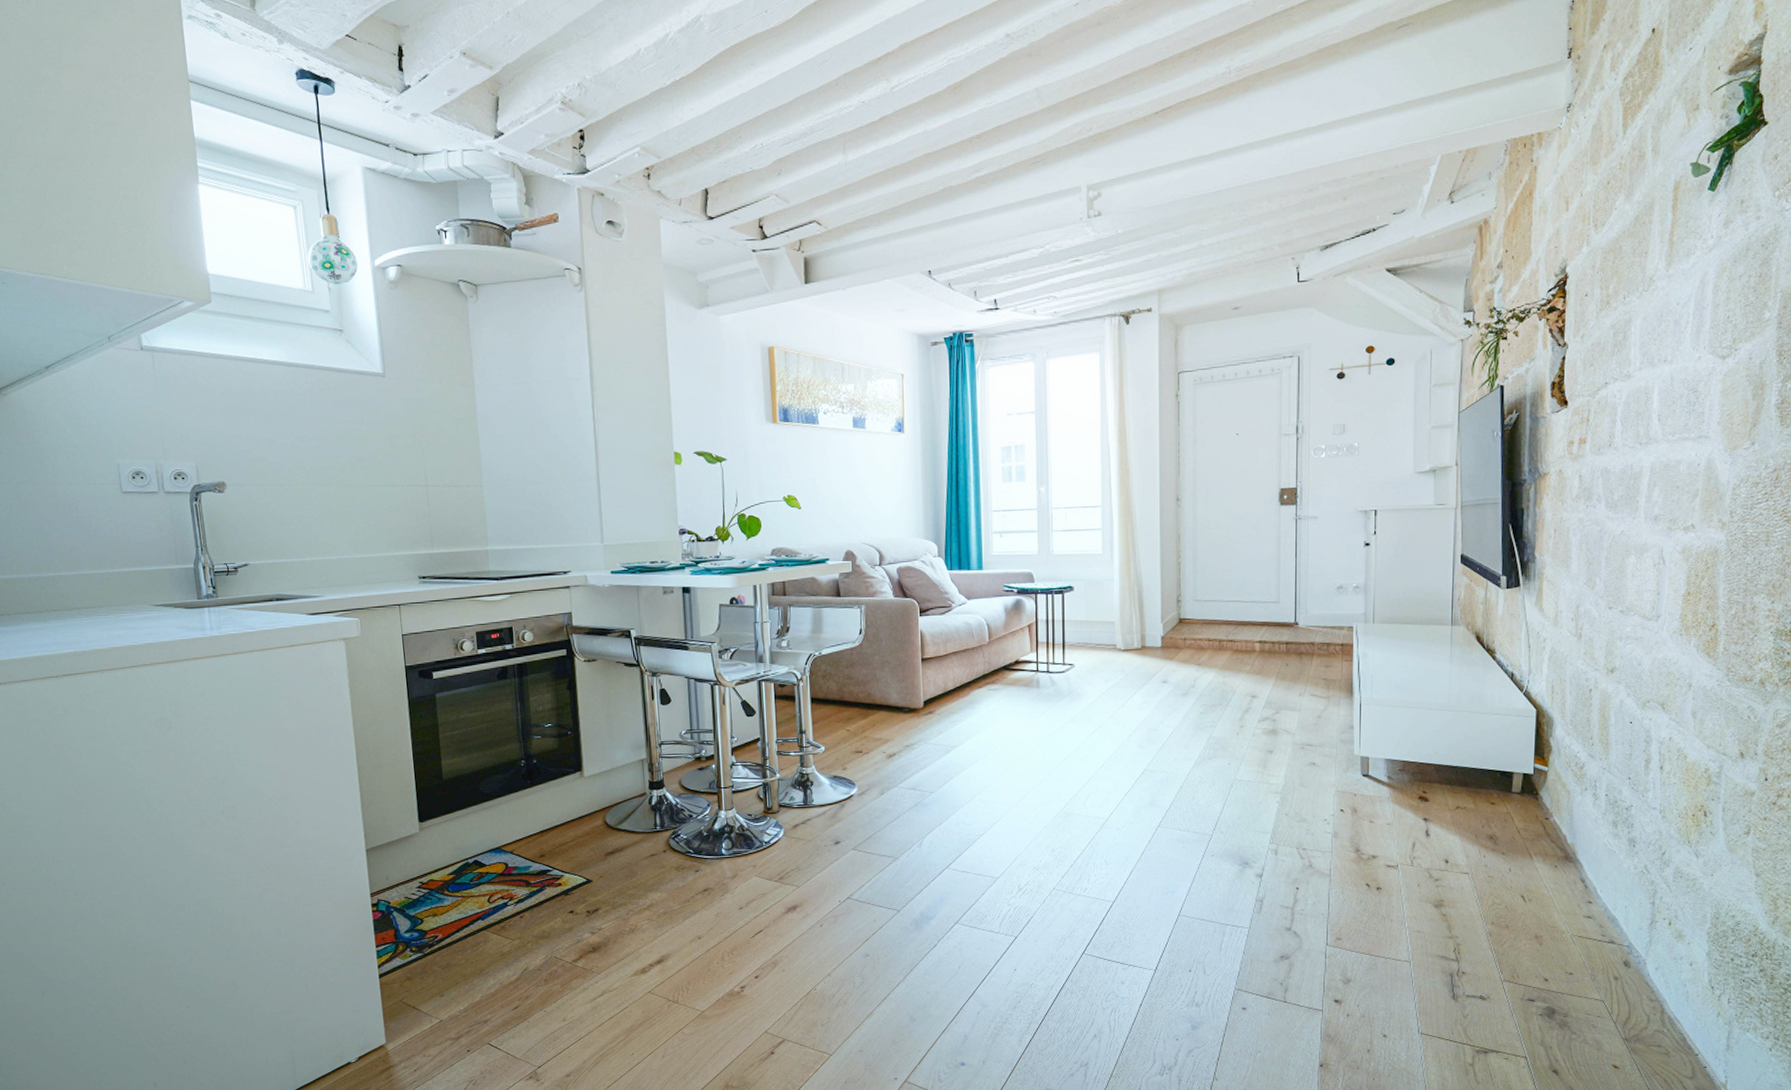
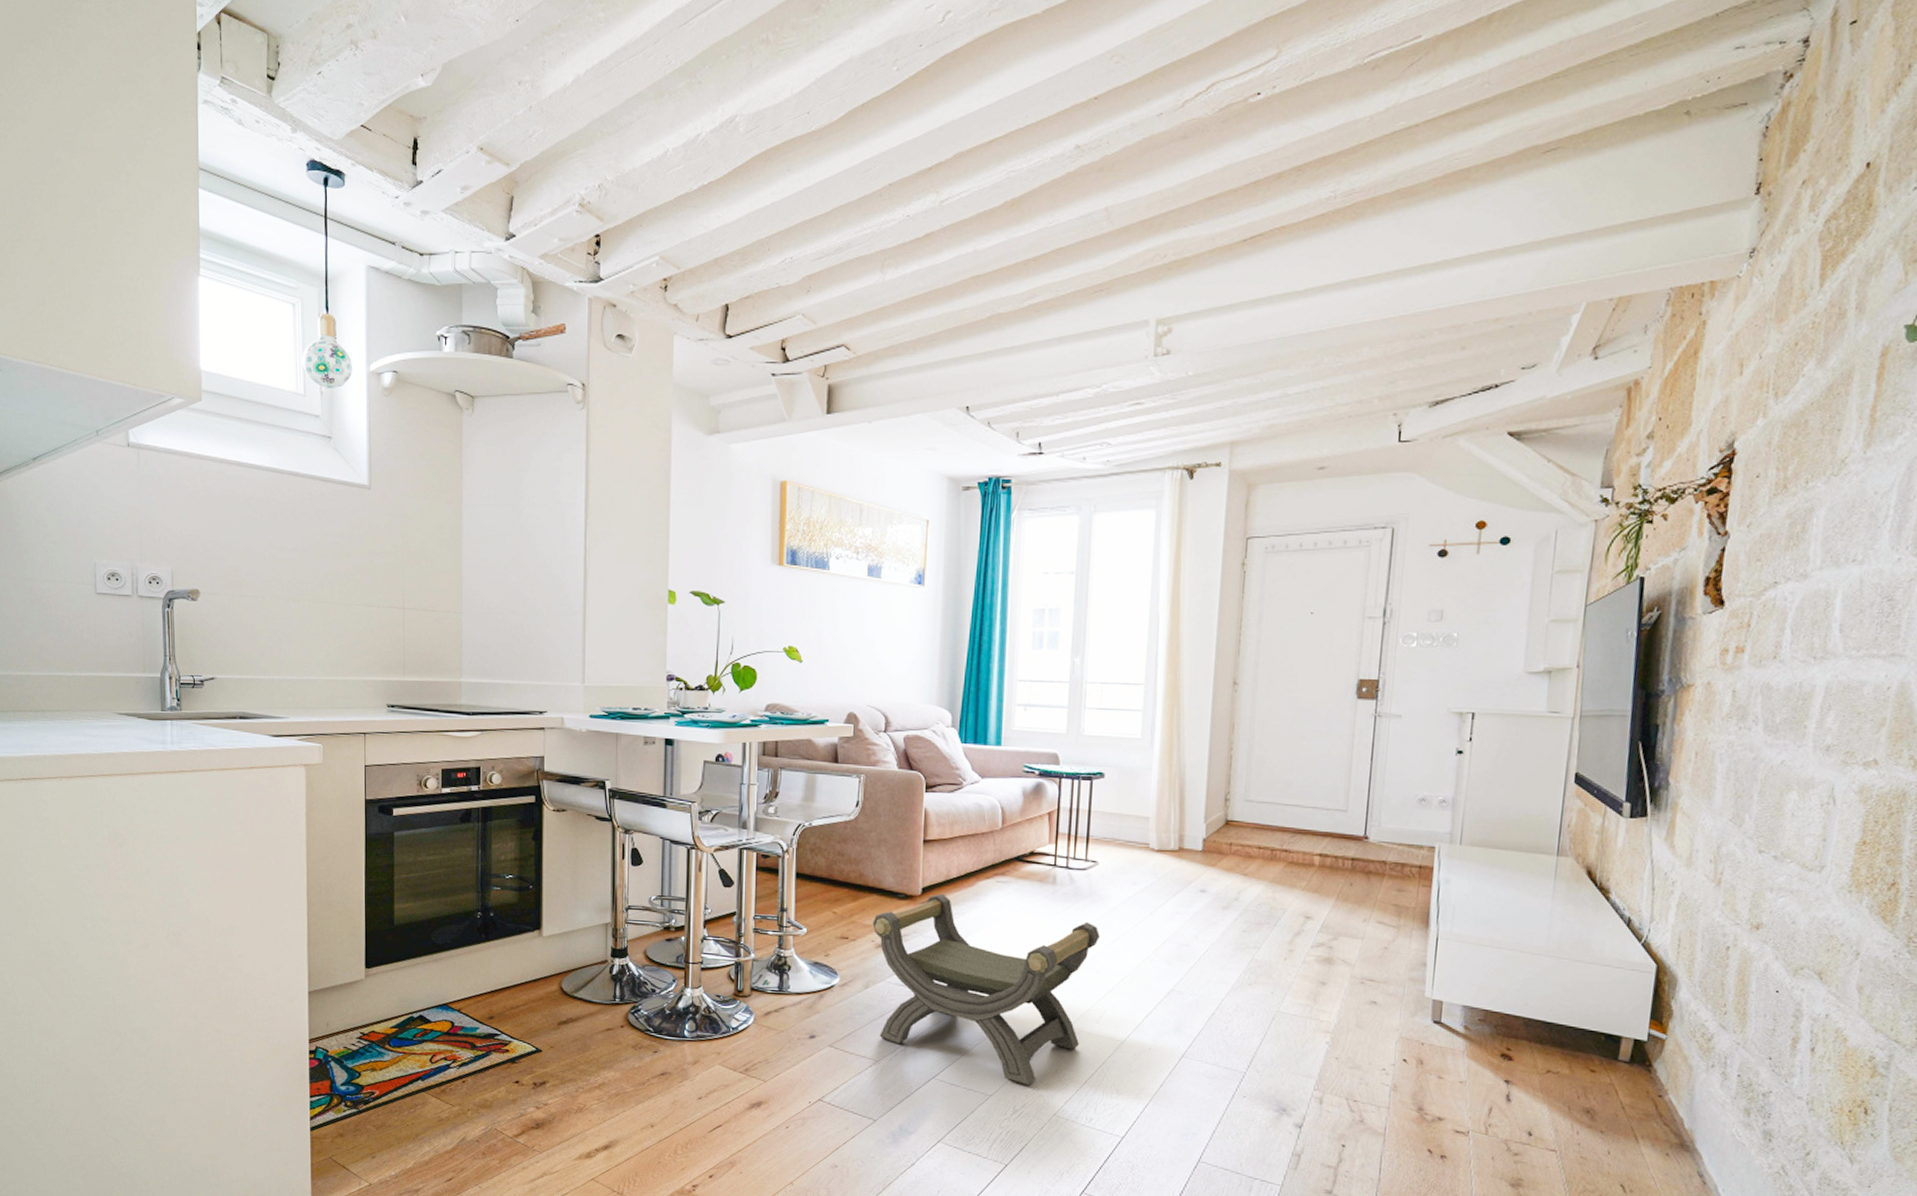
stool: none [882,704,1080,867] -> present [872,893,1100,1087]

